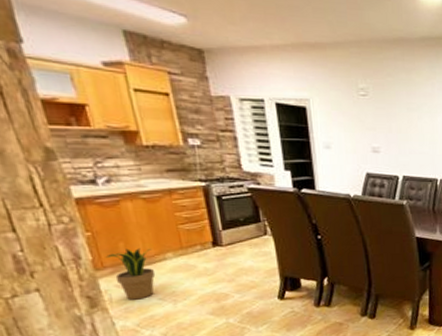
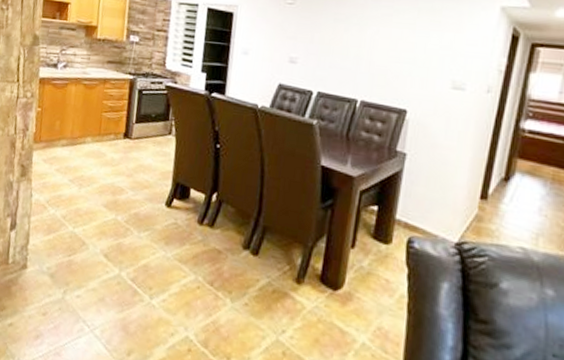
potted plant: present [105,248,156,300] -> none [44,127,78,177]

